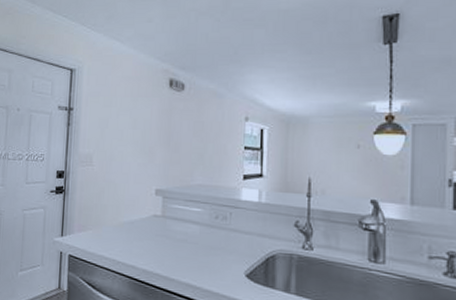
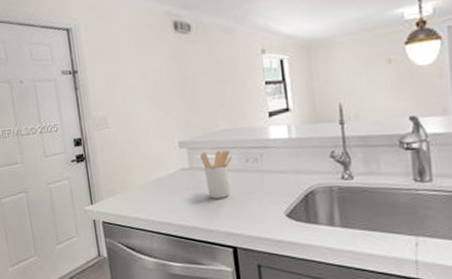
utensil holder: none [173,202,203,250] -> present [199,149,232,199]

